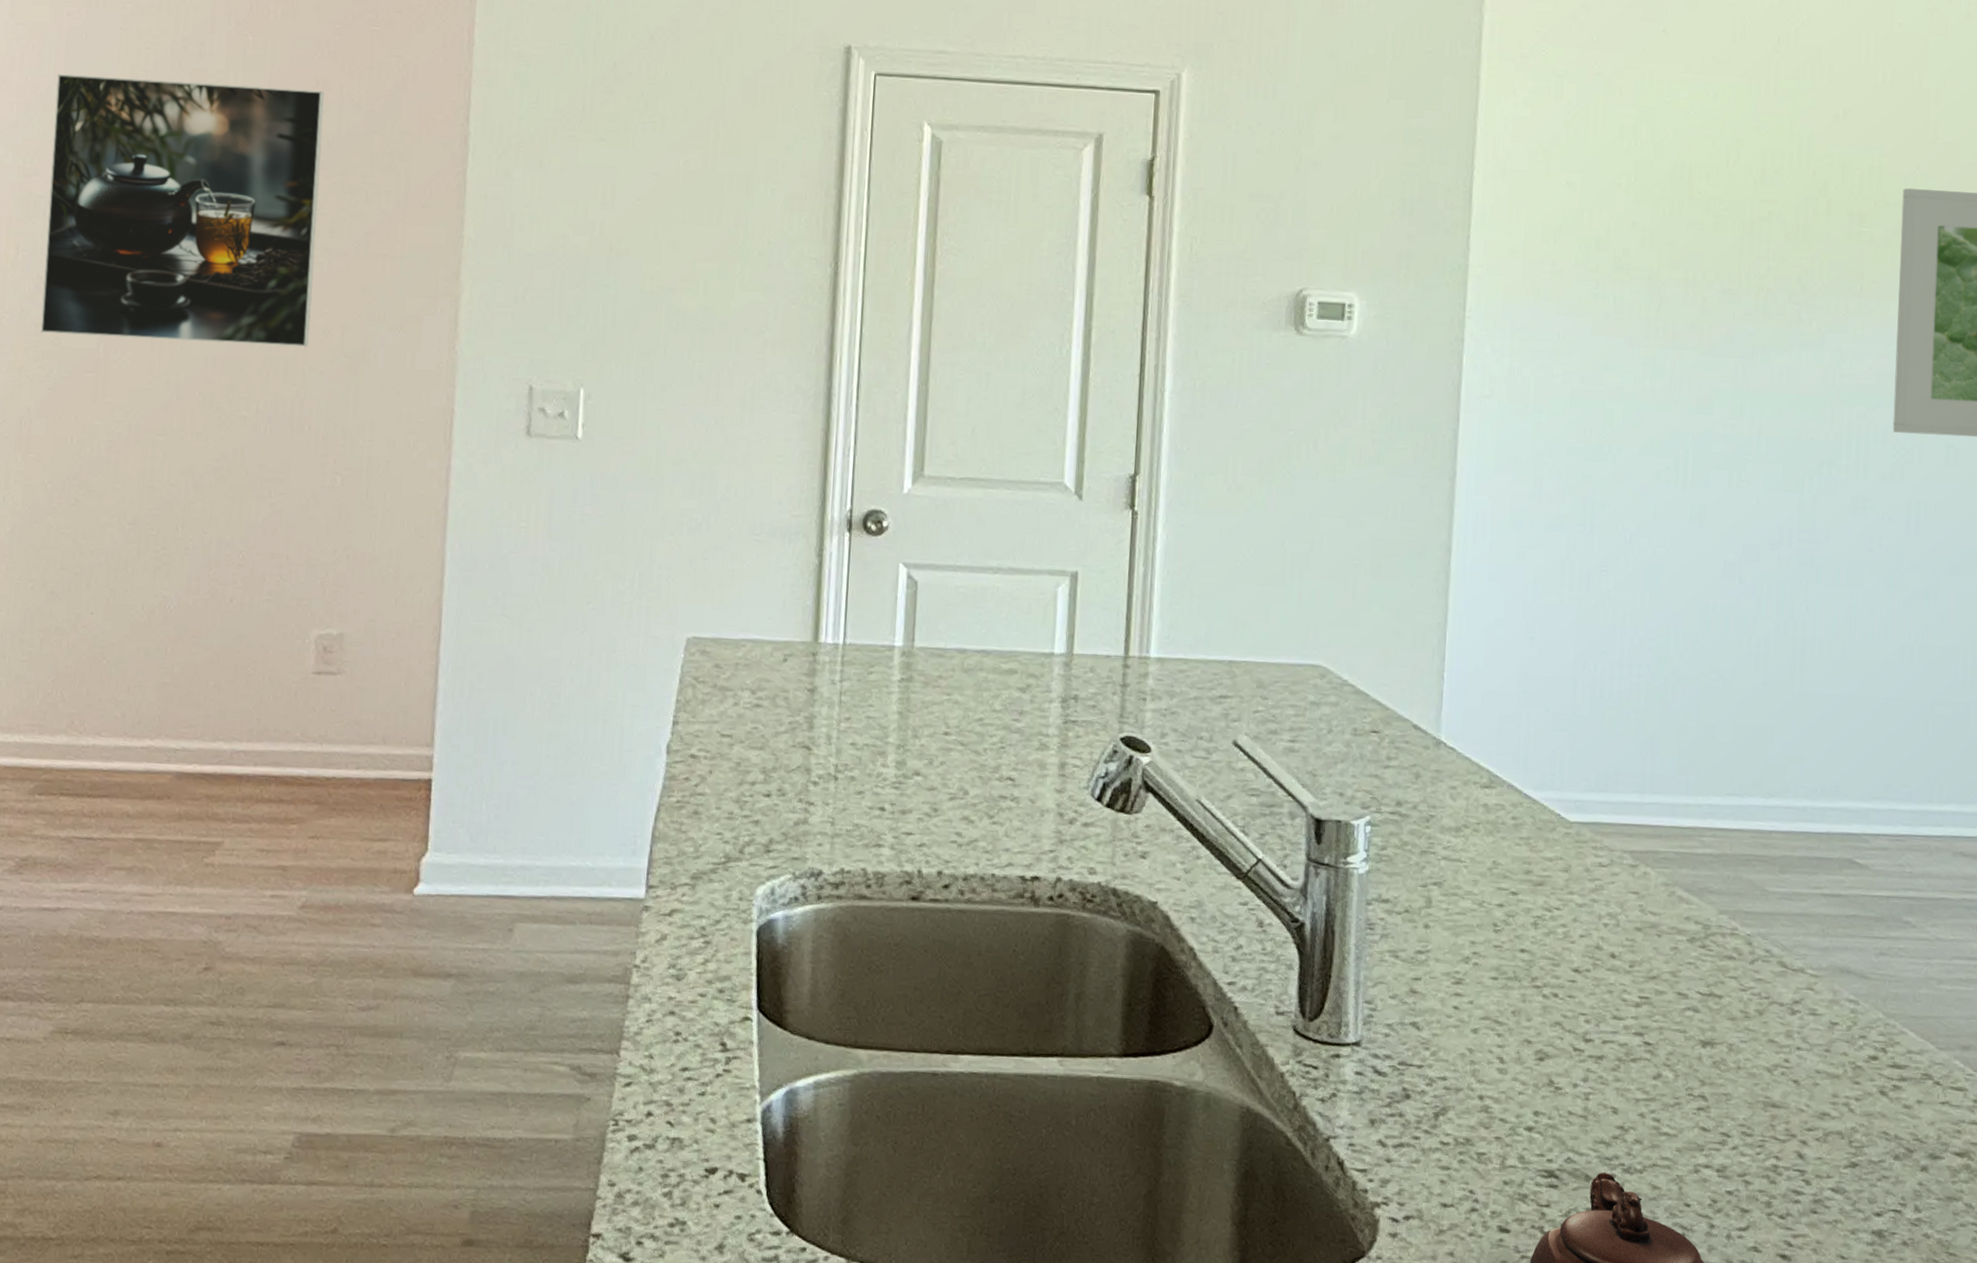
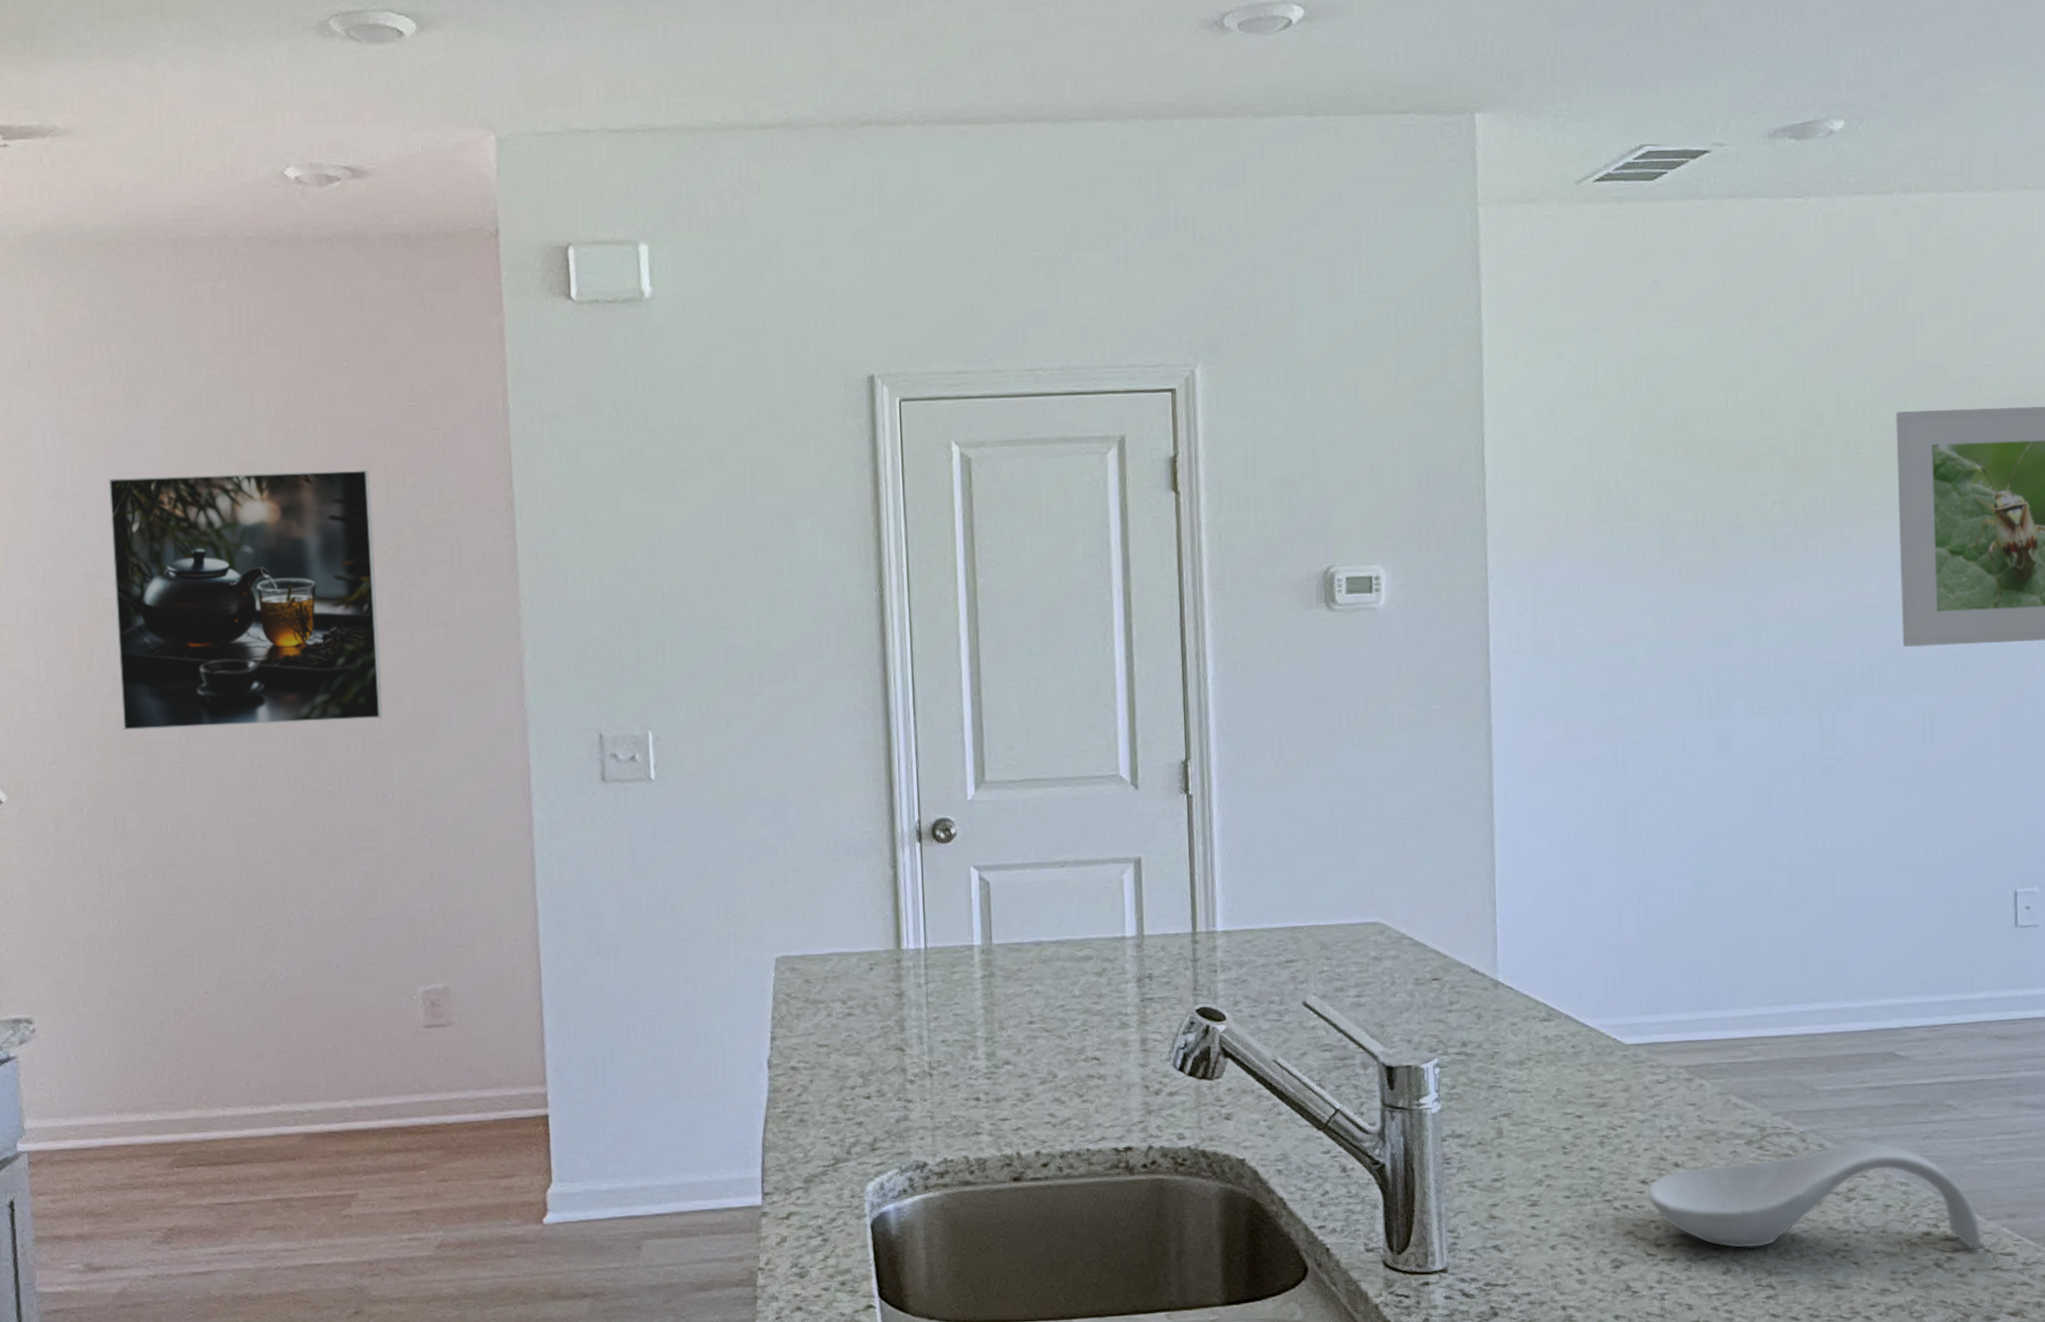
spoon rest: none [1579,952,1933,1079] -> present [1647,1142,1983,1249]

